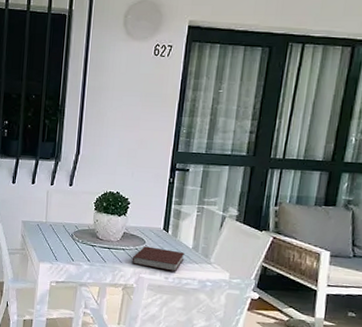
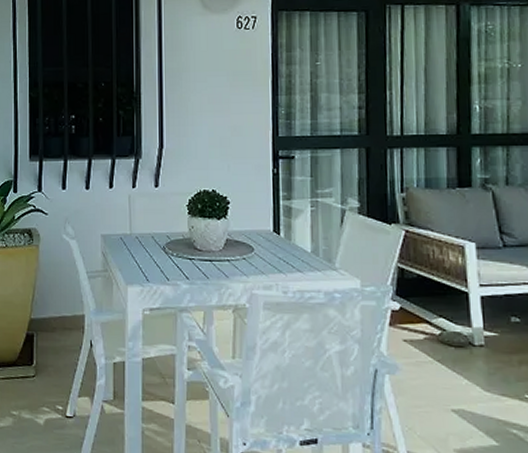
notebook: present [131,246,185,271] -> none [240,254,303,283]

